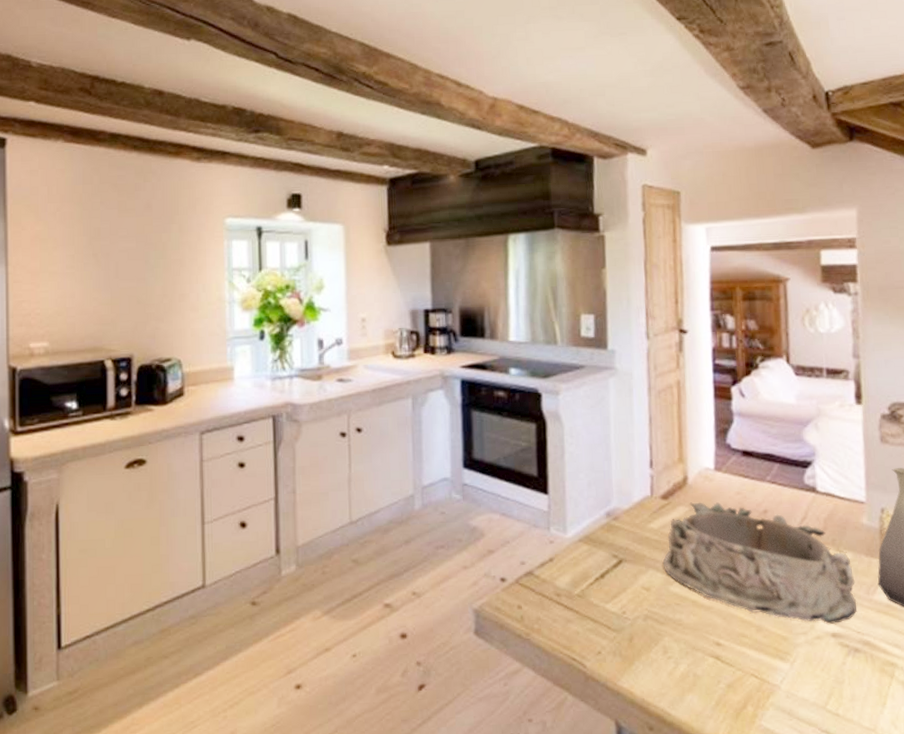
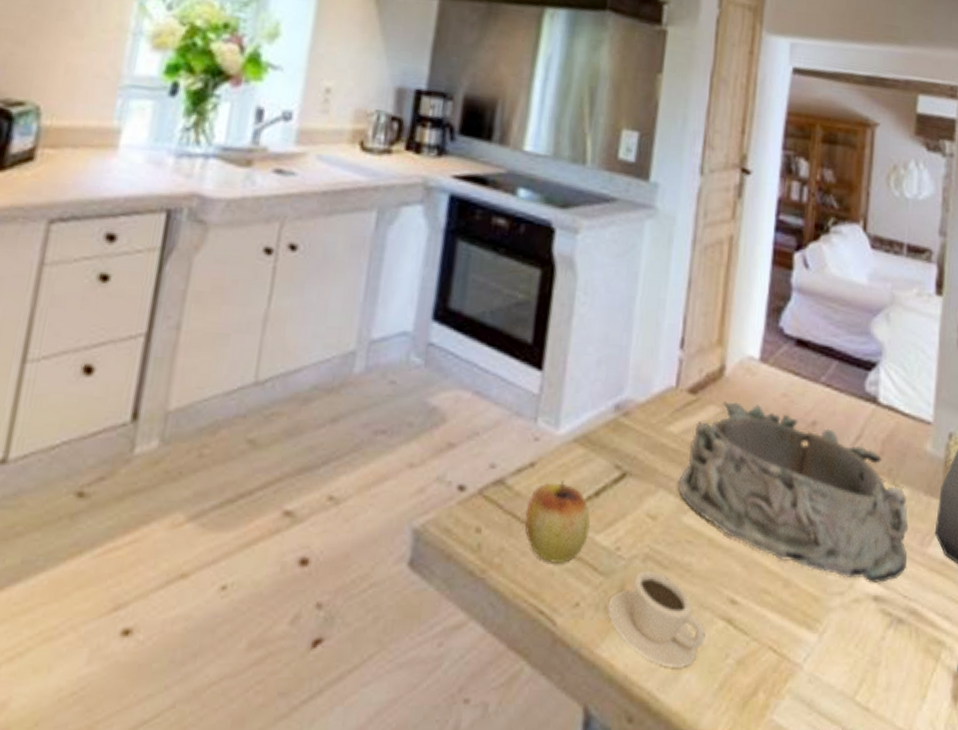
apple: none [551,568,601,627] -> present [525,479,591,565]
cup: none [622,626,700,693] -> present [607,570,706,669]

